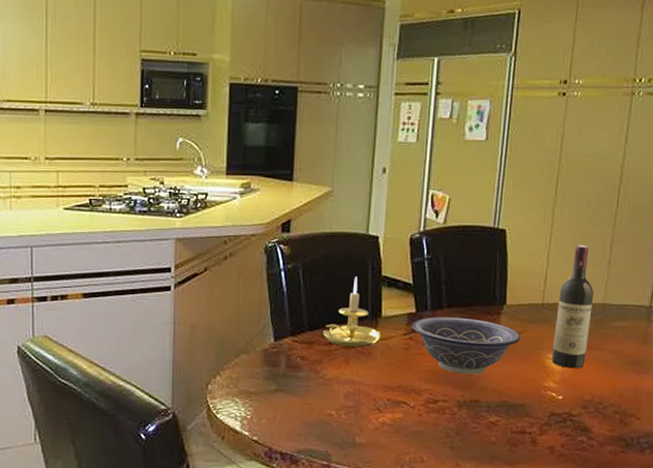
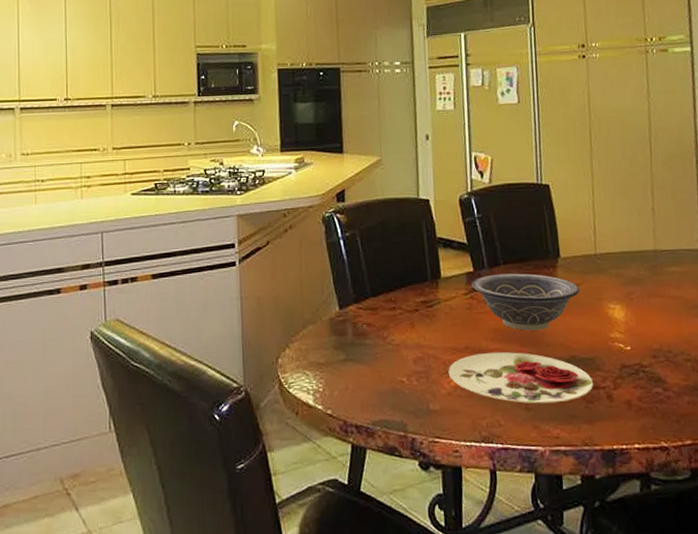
candle holder: present [323,276,382,348] -> none [386,239,443,311]
plate: none [377,392,520,443] -> present [448,351,593,403]
wine bottle: present [551,245,594,369] -> none [610,194,647,318]

